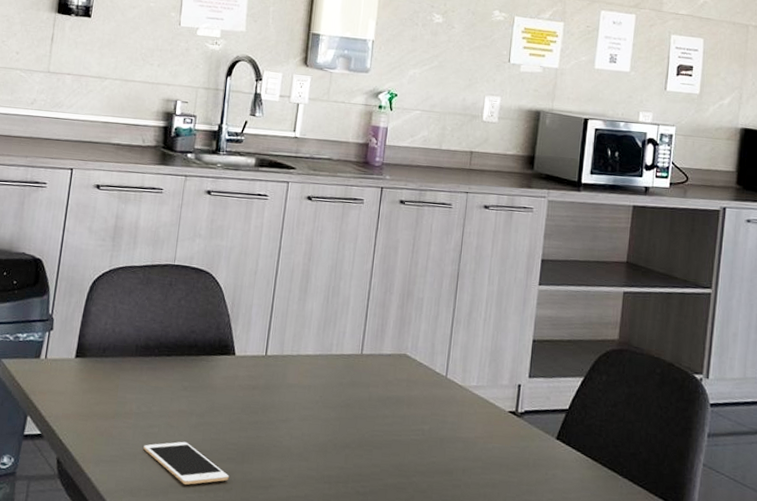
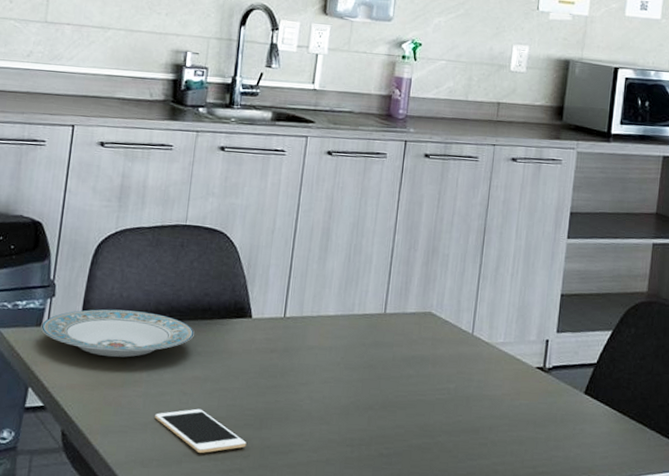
plate: none [39,343,181,390] -> present [41,309,195,358]

